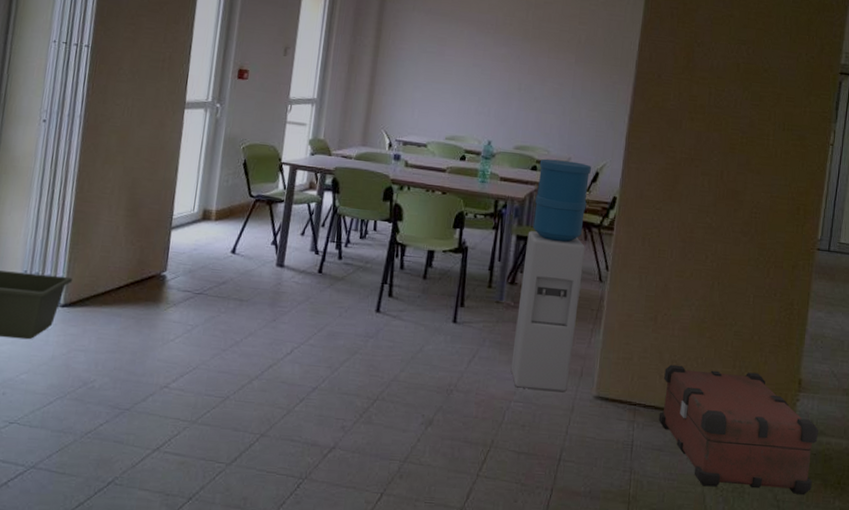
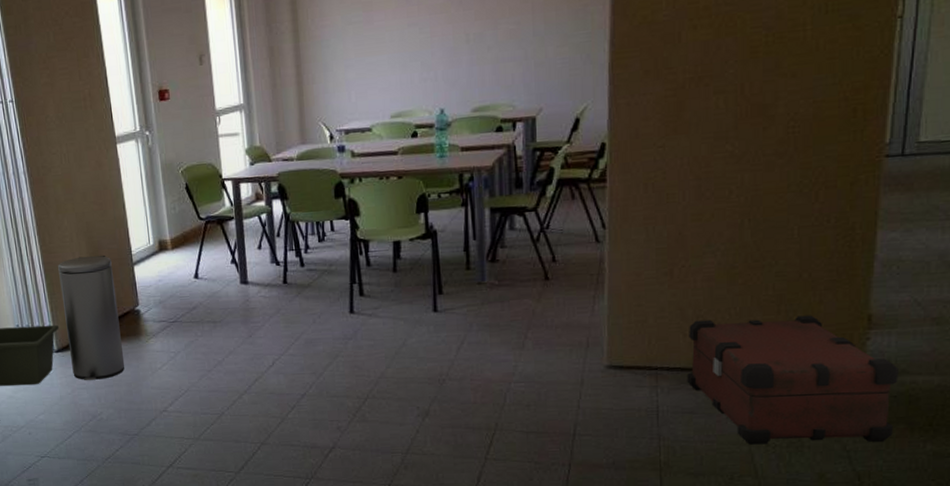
pedal bin: none [74,210,150,344] -> present [58,255,125,381]
water cooler: present [510,158,591,393] -> none [503,111,575,368]

